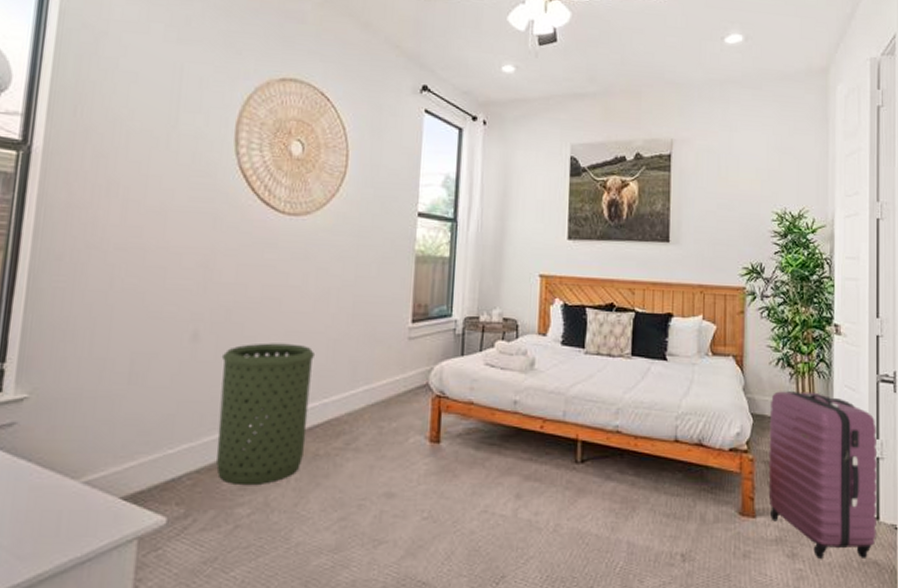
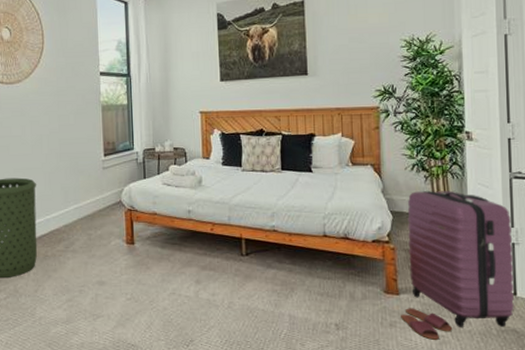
slippers: none [756,534,811,574] -> present [401,308,452,340]

